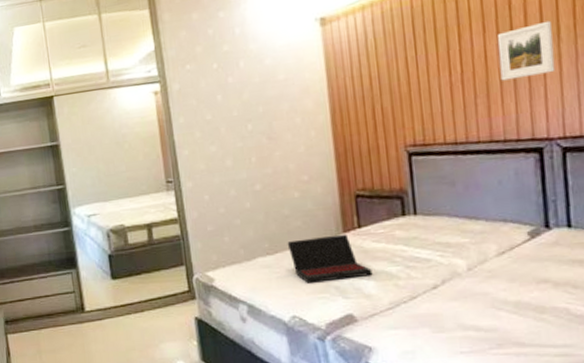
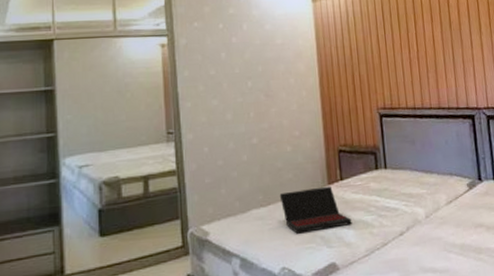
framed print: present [497,20,556,81] -> none [441,18,480,61]

